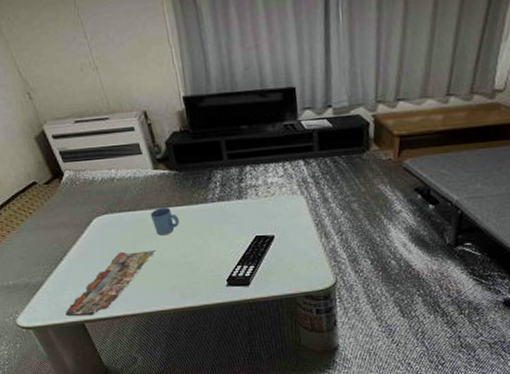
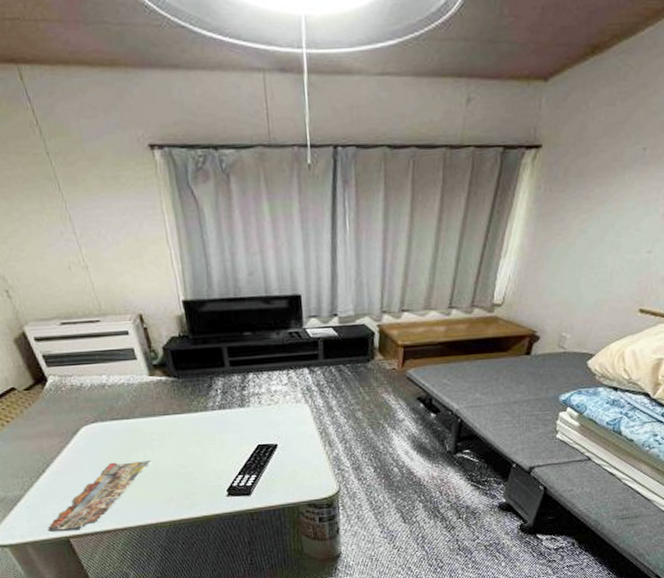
mug: present [150,207,179,236] -> none [145,415,177,445]

